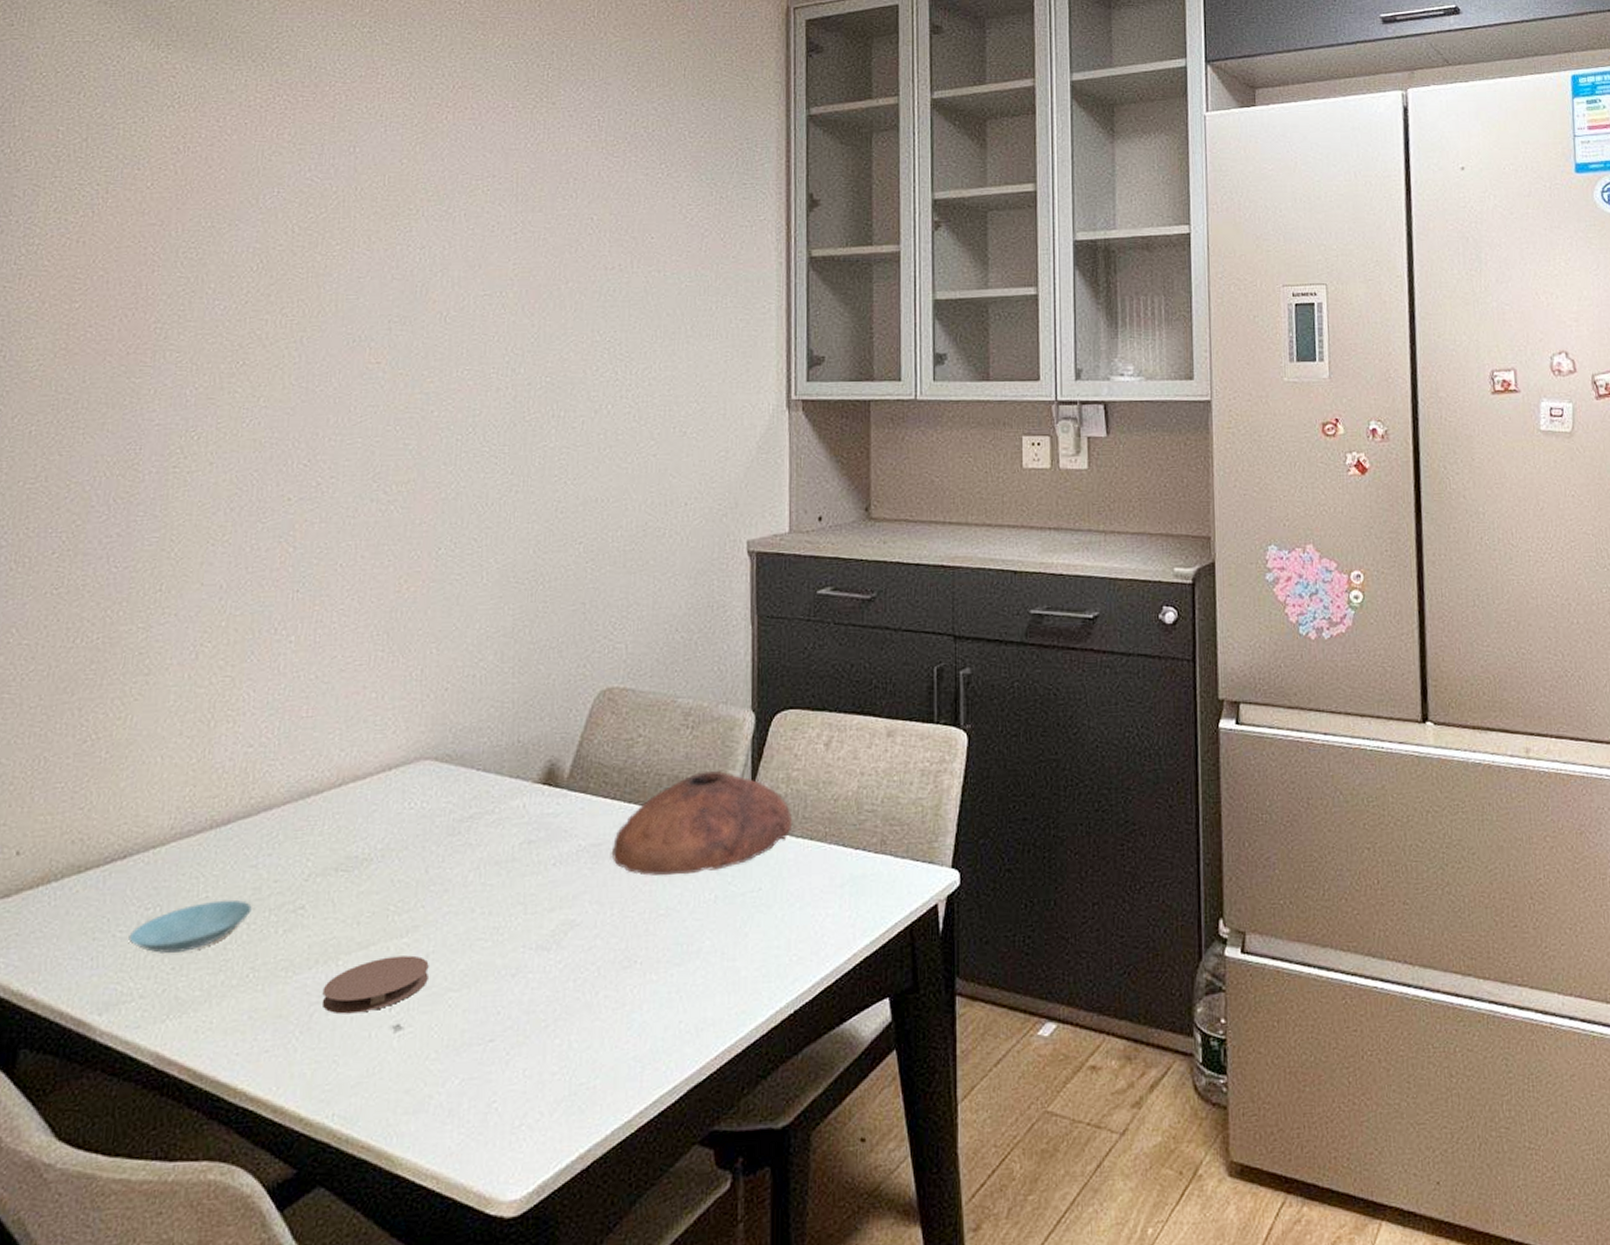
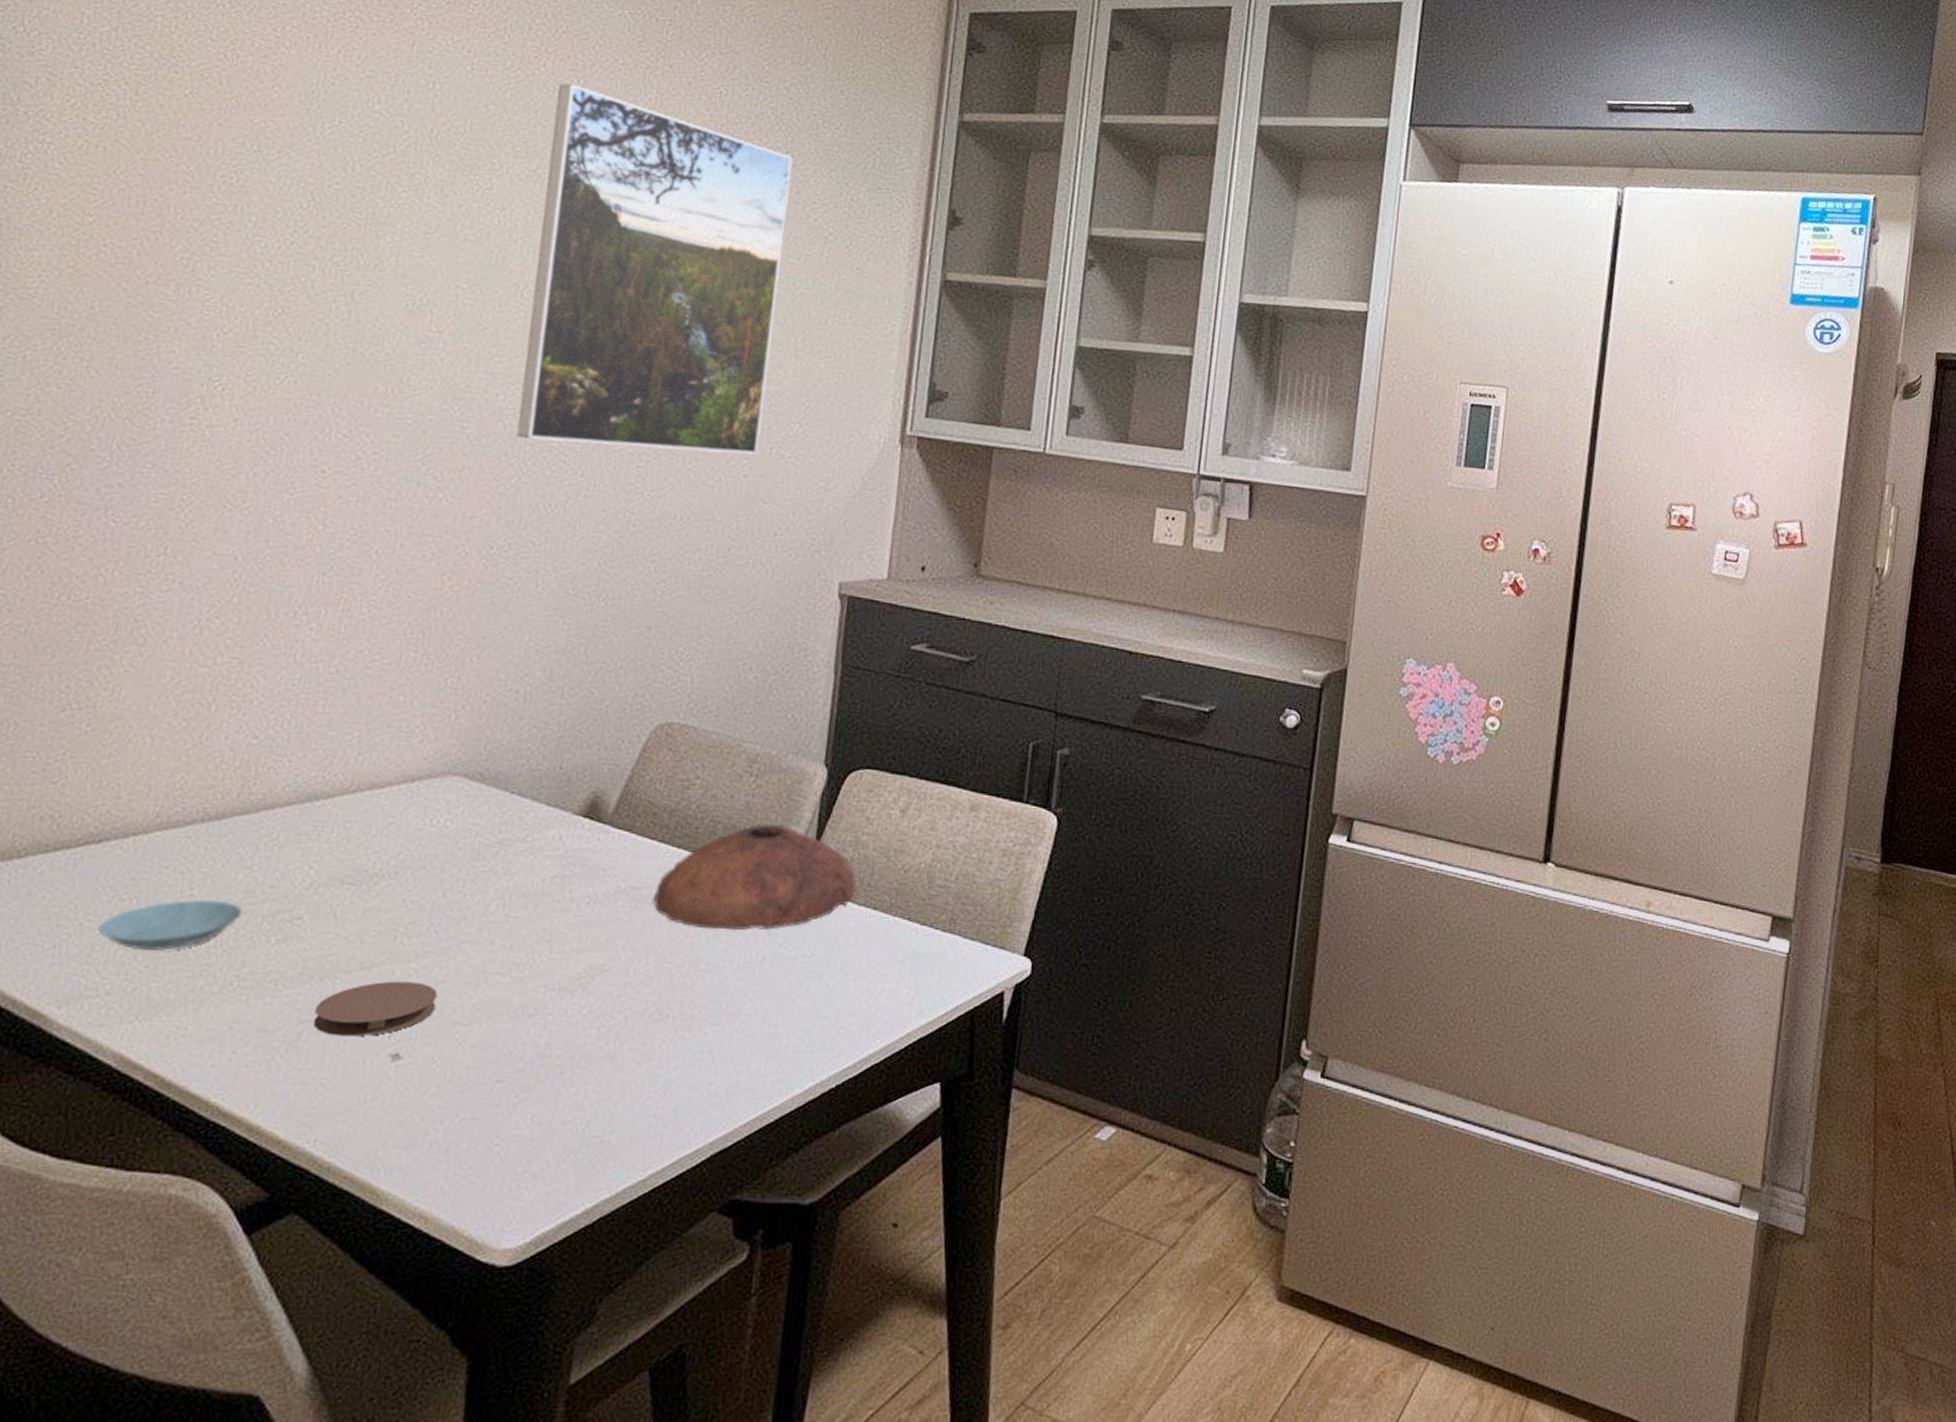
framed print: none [452,131,667,447] -> present [516,83,793,455]

